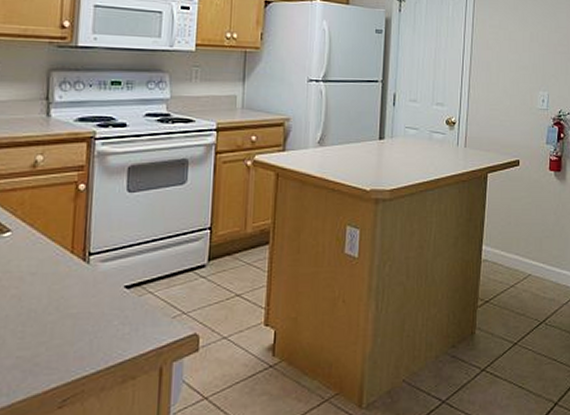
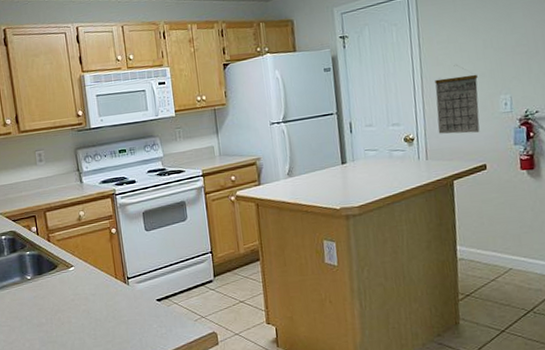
calendar: none [479,52,522,125] -> present [435,65,480,134]

